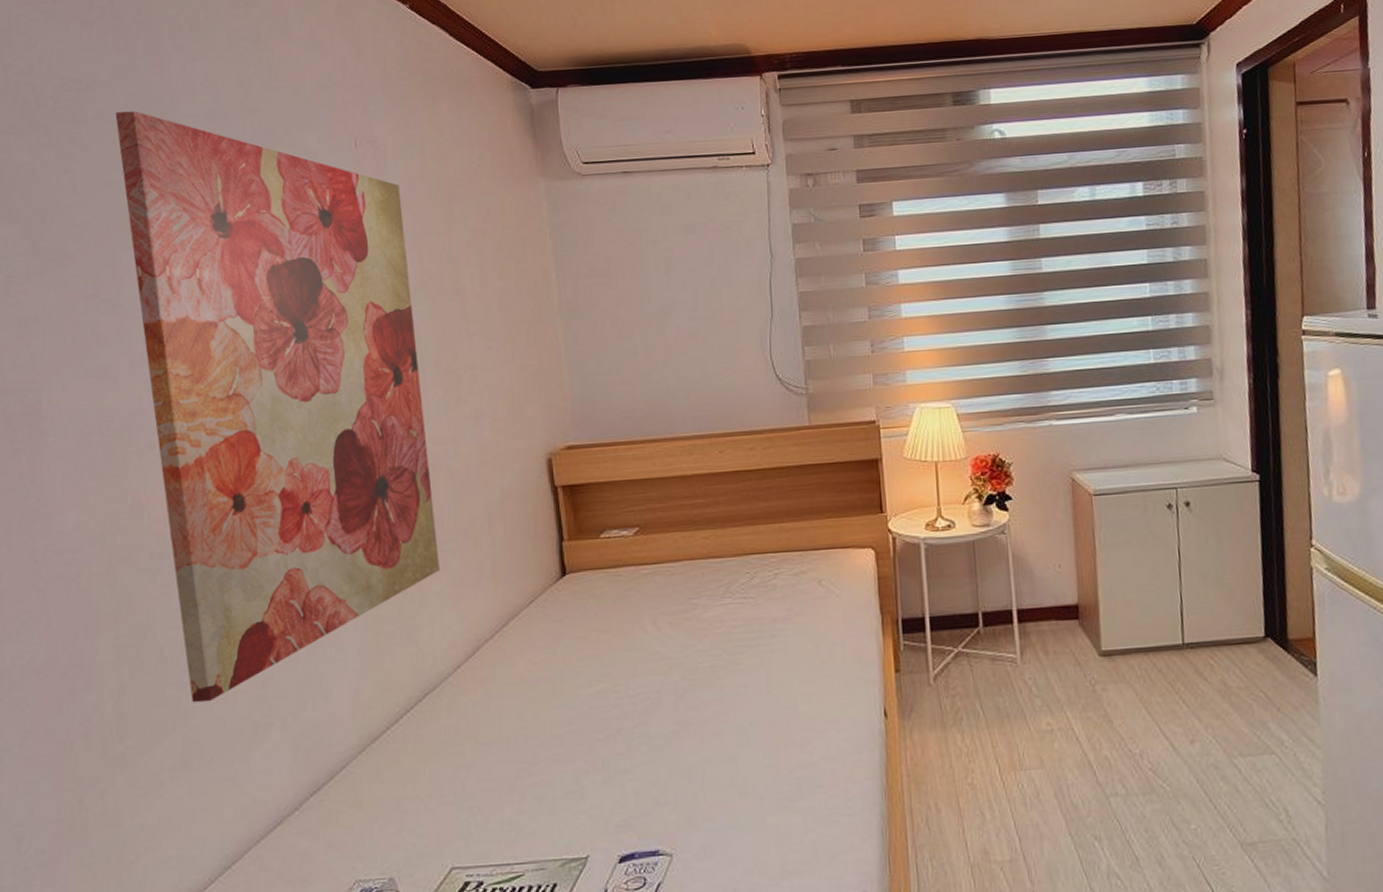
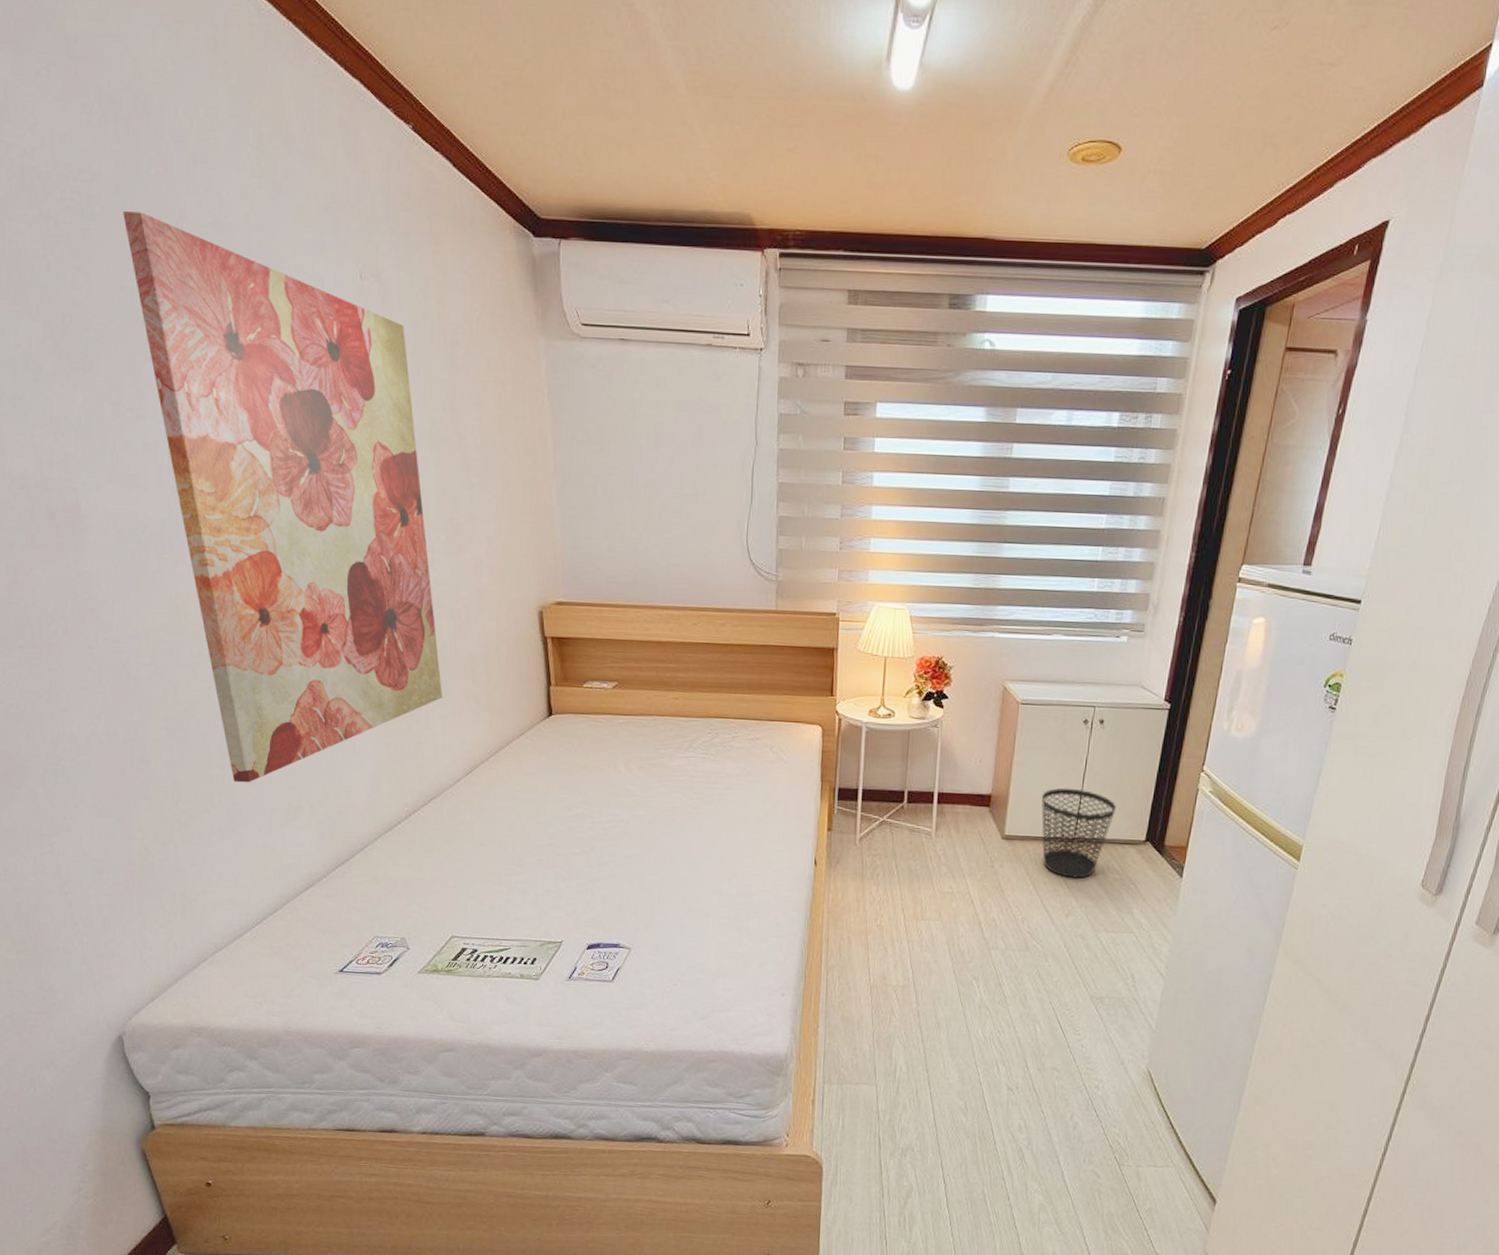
wastebasket: none [1135,584,1224,694] -> present [1041,788,1116,879]

